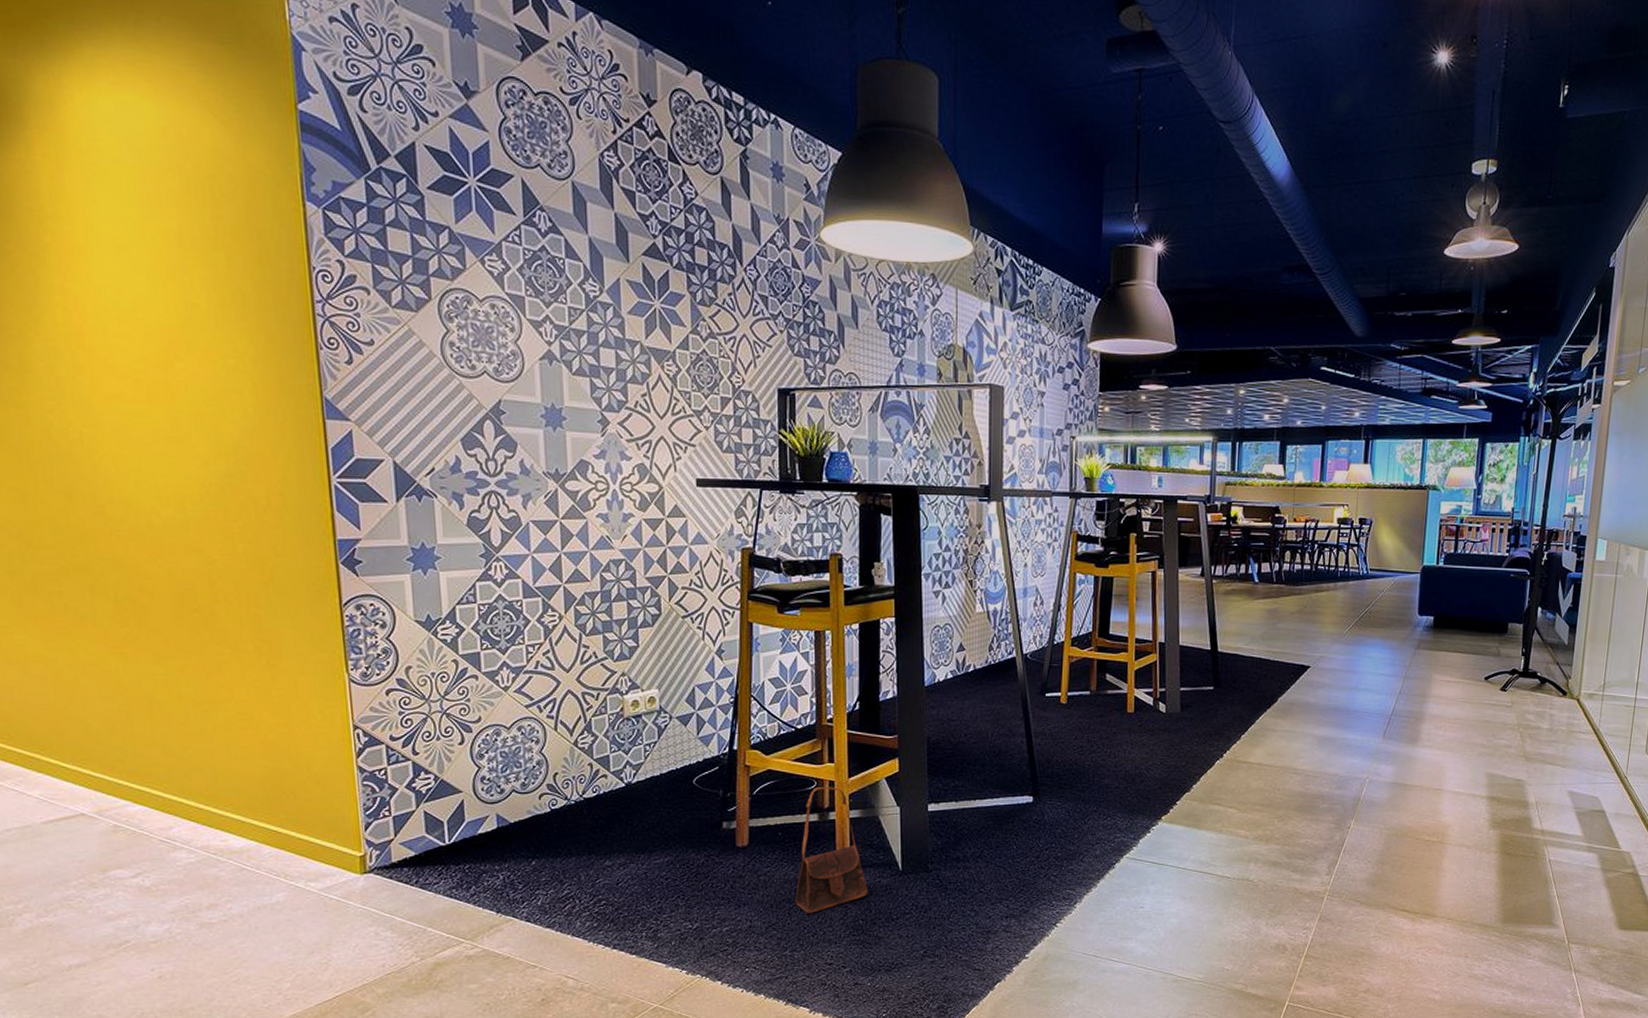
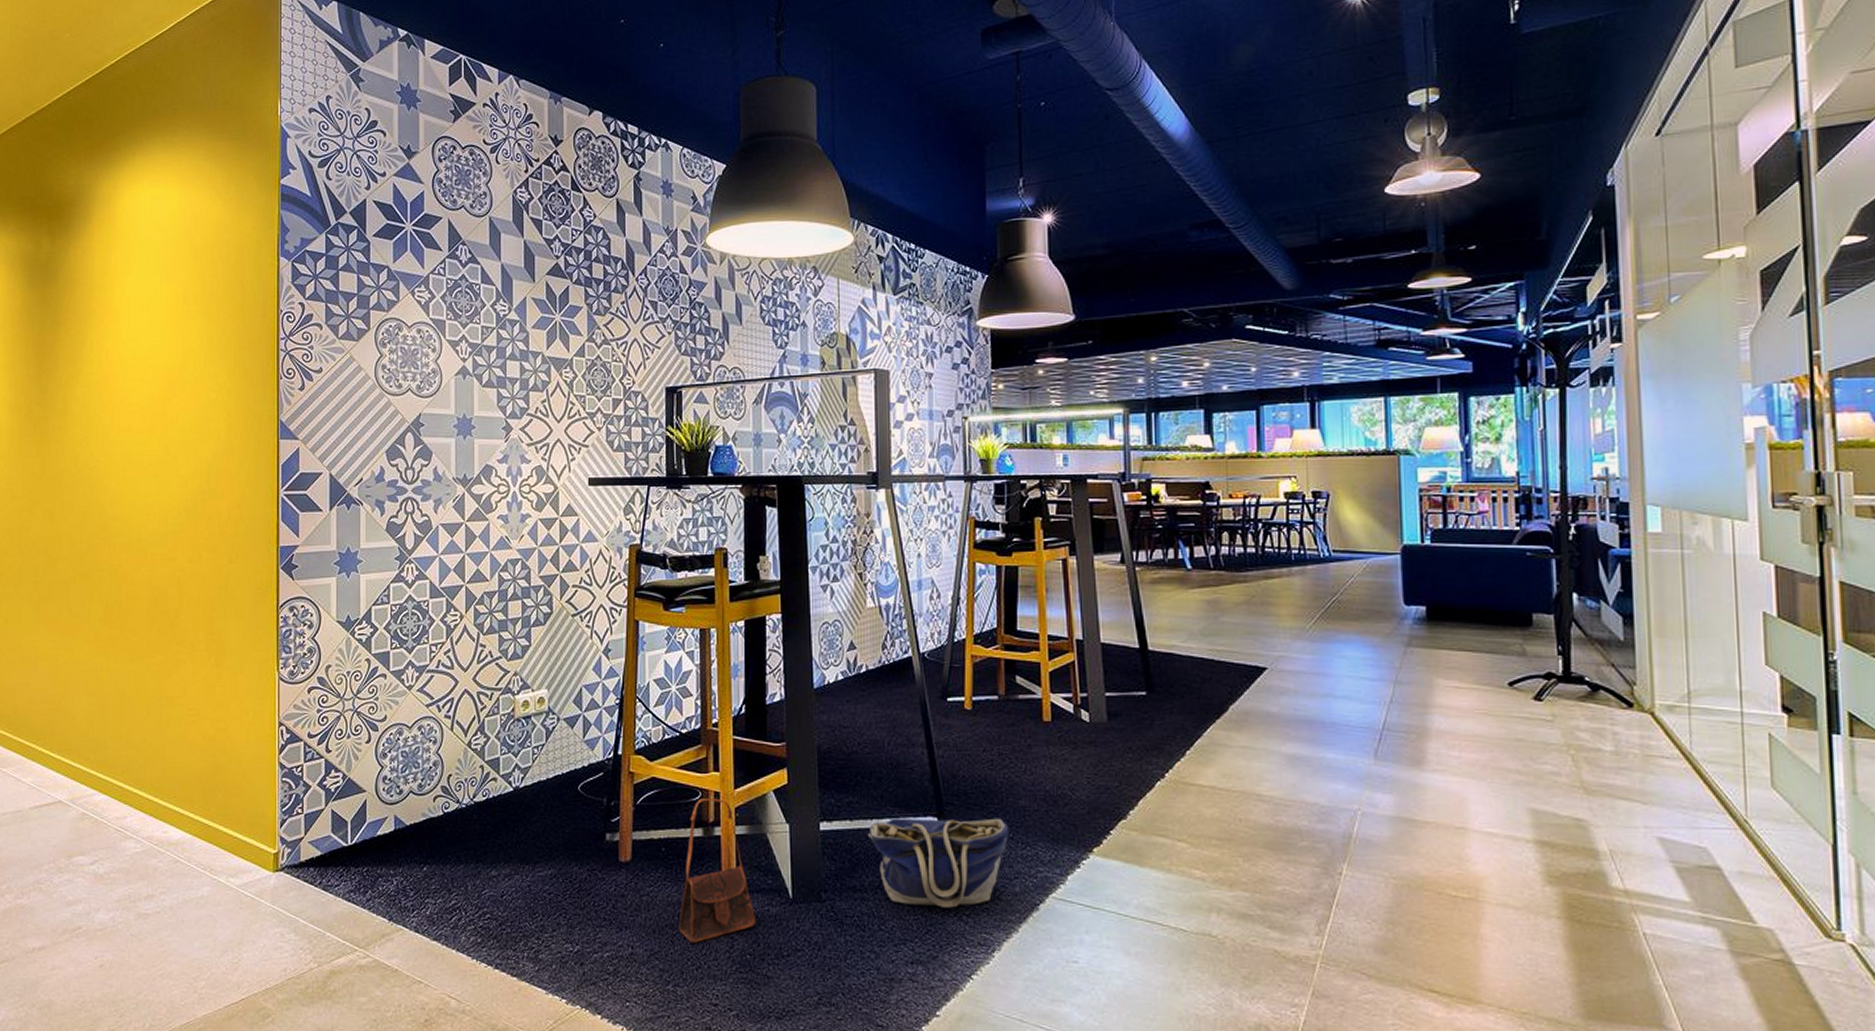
tote bag: none [972,795,1094,871] -> present [868,818,1009,908]

